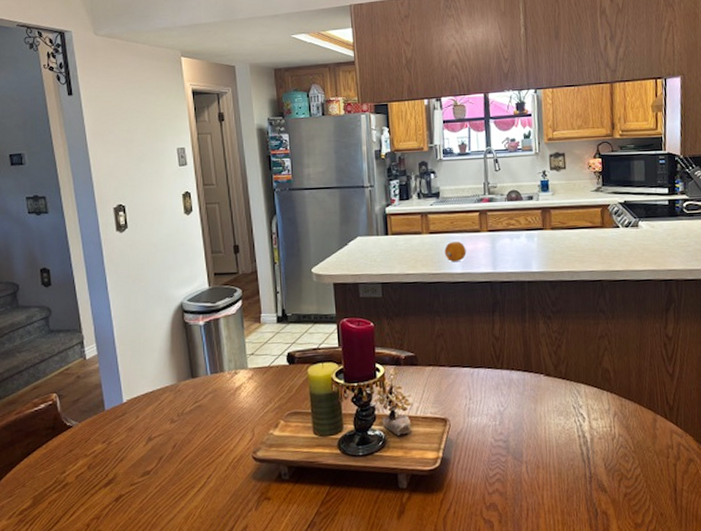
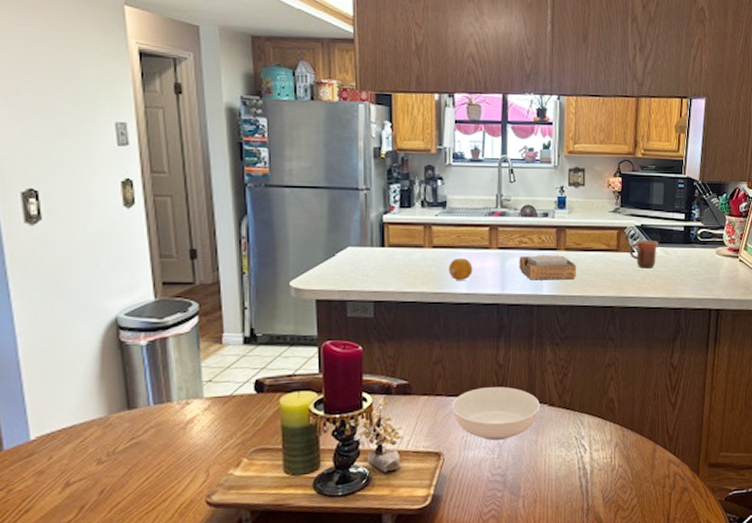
bowl: none [454,358,537,408] -> present [451,387,540,440]
napkin holder: none [508,234,564,259] -> present [519,255,577,280]
mug: none [613,215,643,243] -> present [629,240,658,269]

